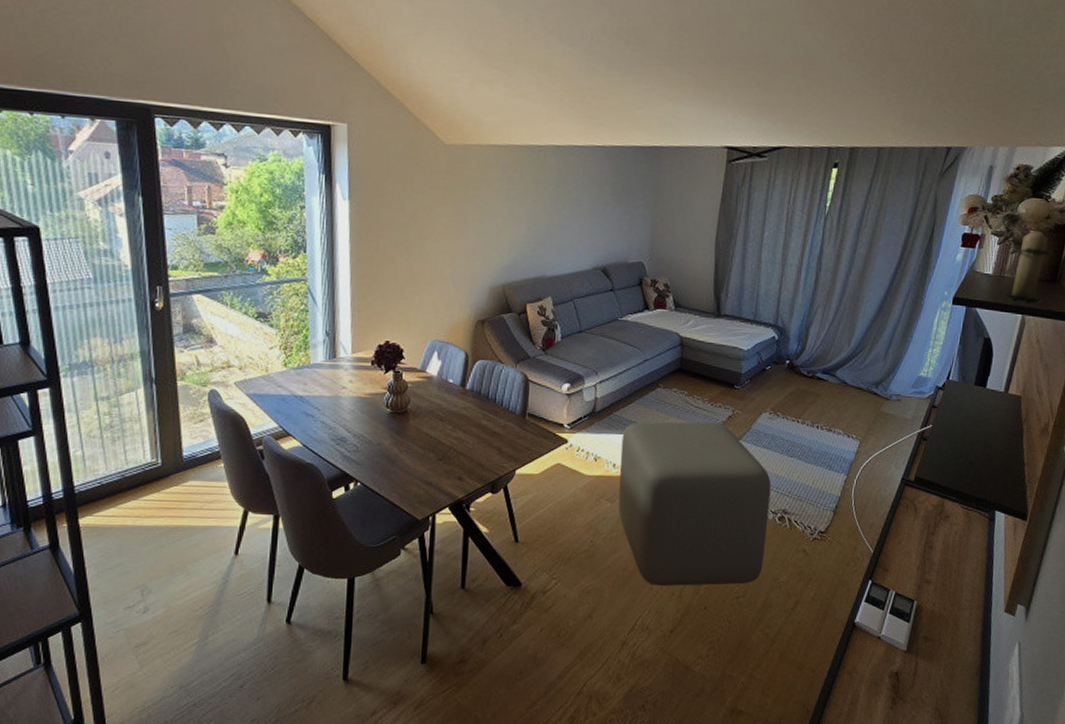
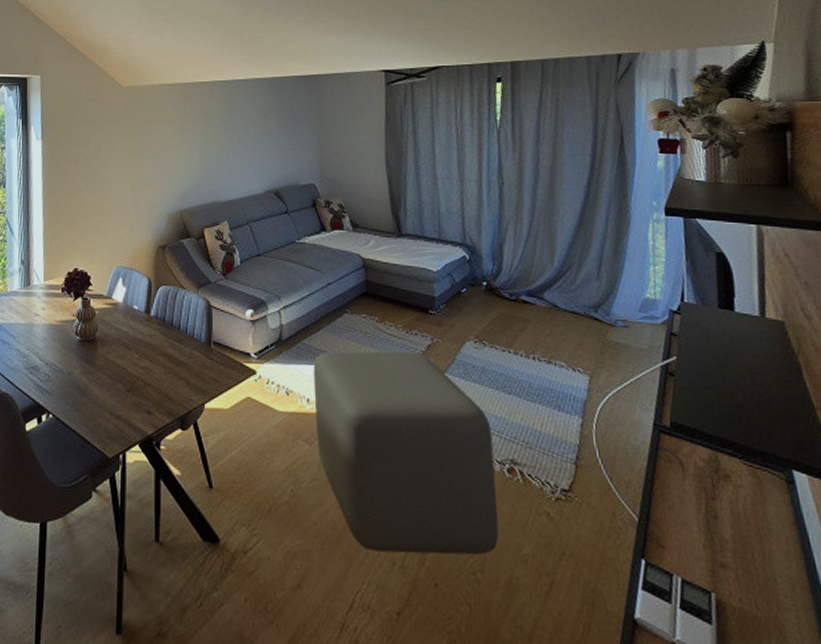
candle: present [1004,226,1054,302] -> none [722,126,777,210]

